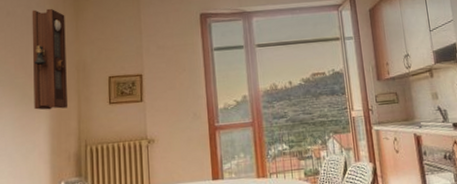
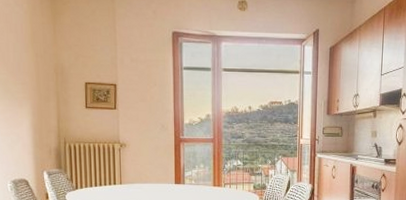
pendulum clock: present [32,8,67,110] -> none [10,7,47,107]

